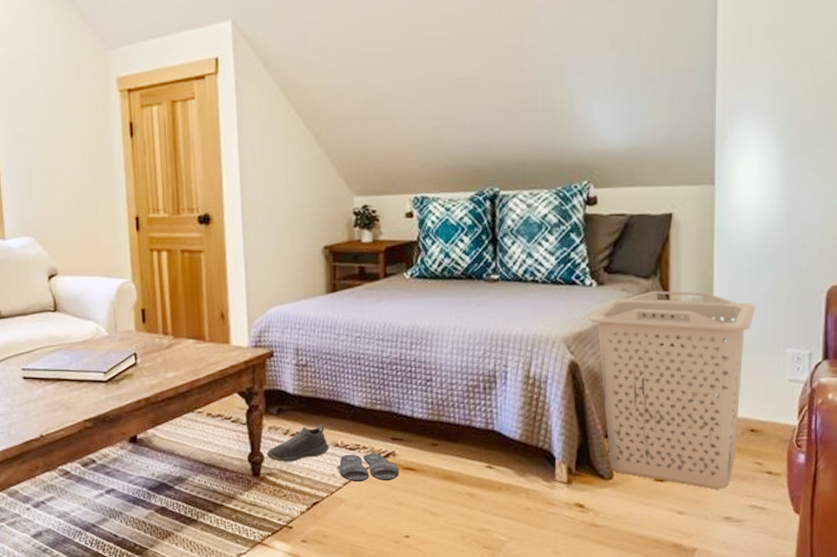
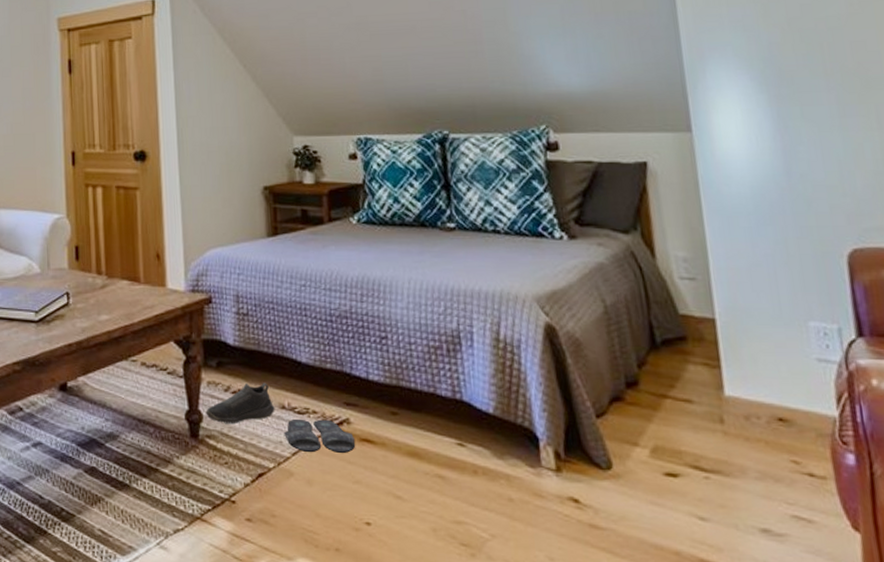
laundry basket: present [588,290,756,489] -> none [561,247,764,492]

